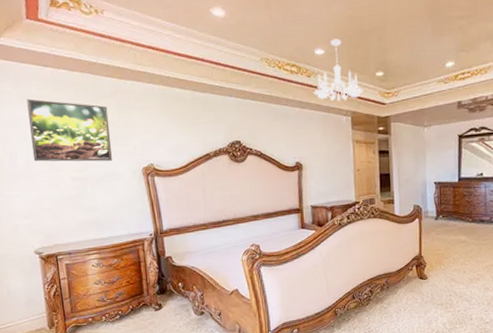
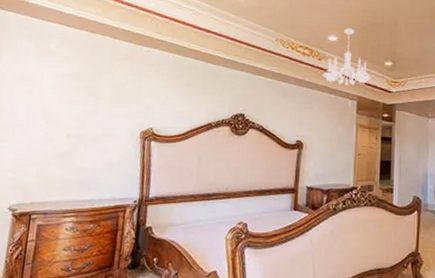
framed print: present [26,98,113,162] -> none [33,54,120,121]

